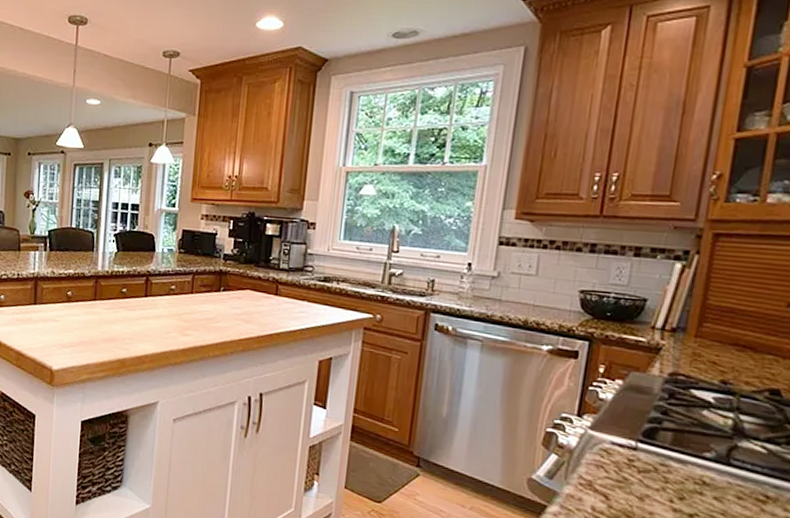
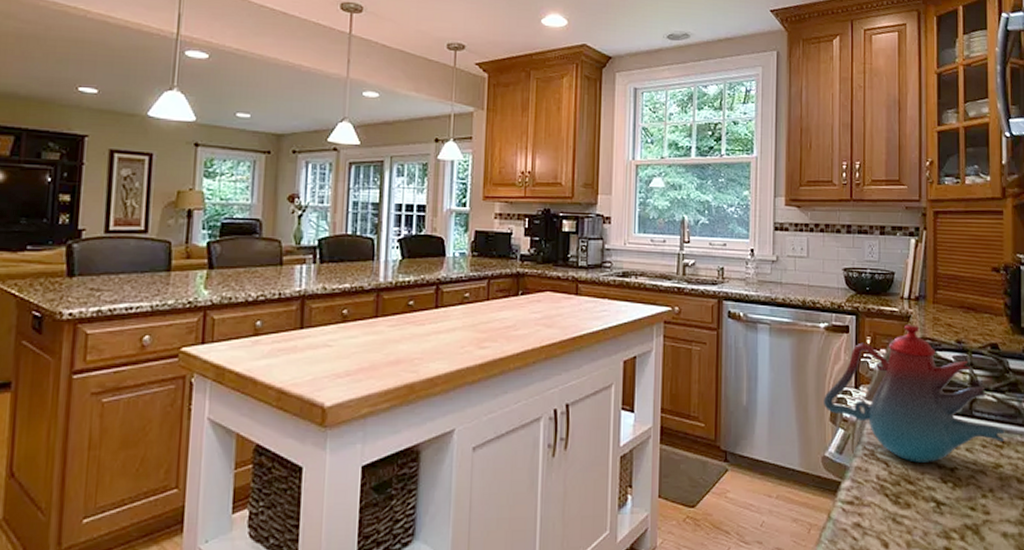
teakettle: none [536,357,773,505] -> present [824,325,1005,463]

